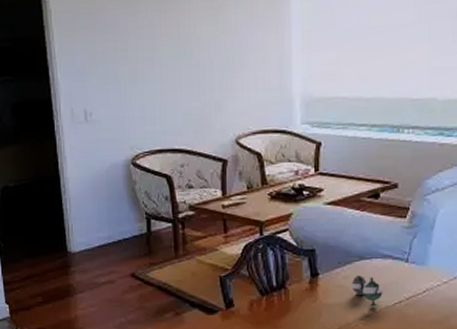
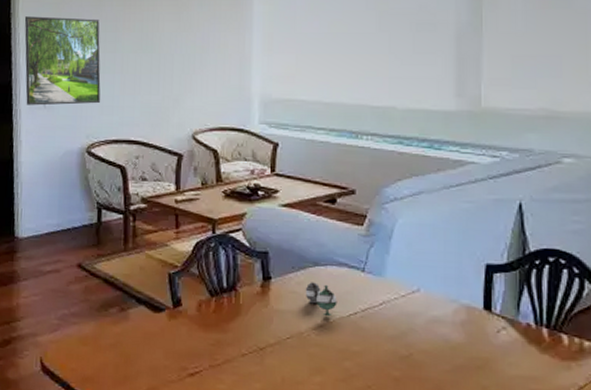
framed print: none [58,26,141,121] -> present [24,16,101,106]

